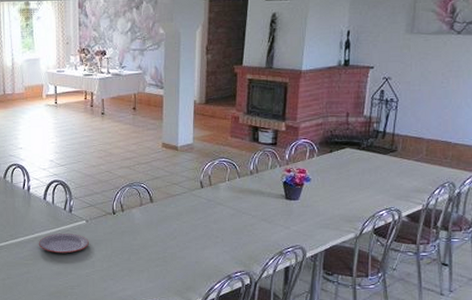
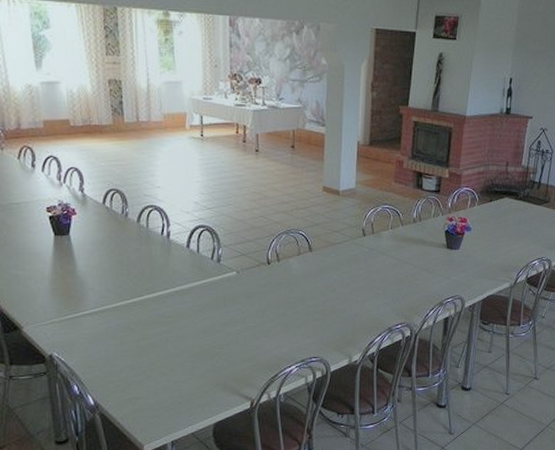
plate: present [38,234,89,254] -> none [180,286,240,309]

